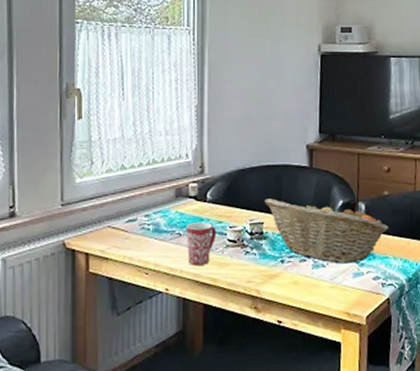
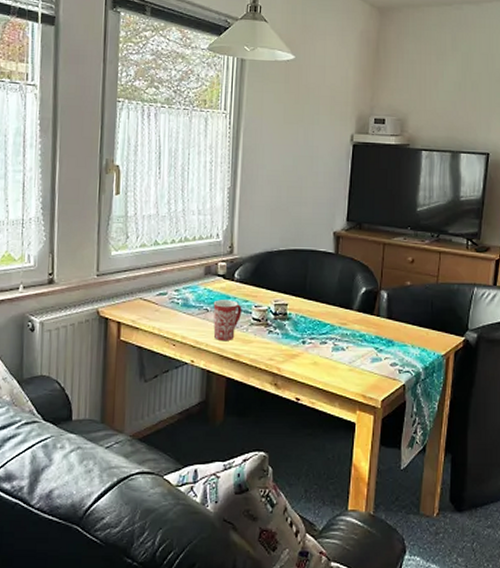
fruit basket: present [264,198,389,264] -> none [289,281,409,349]

